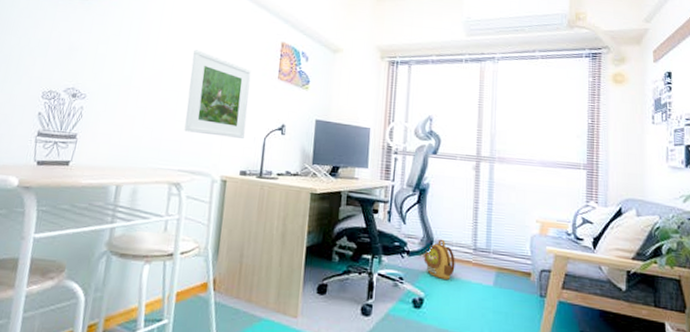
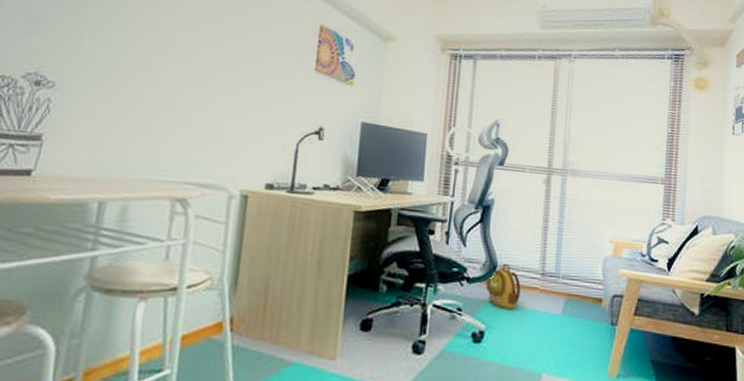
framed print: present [184,49,252,139] -> none [192,29,281,144]

